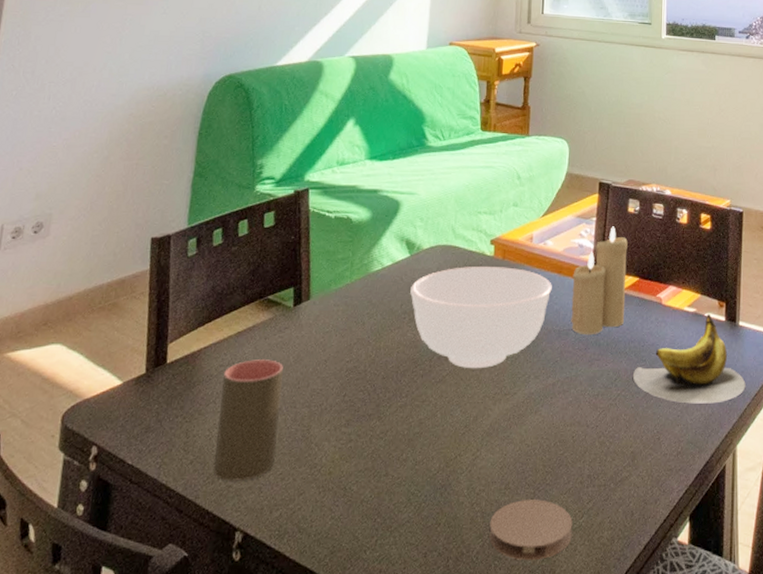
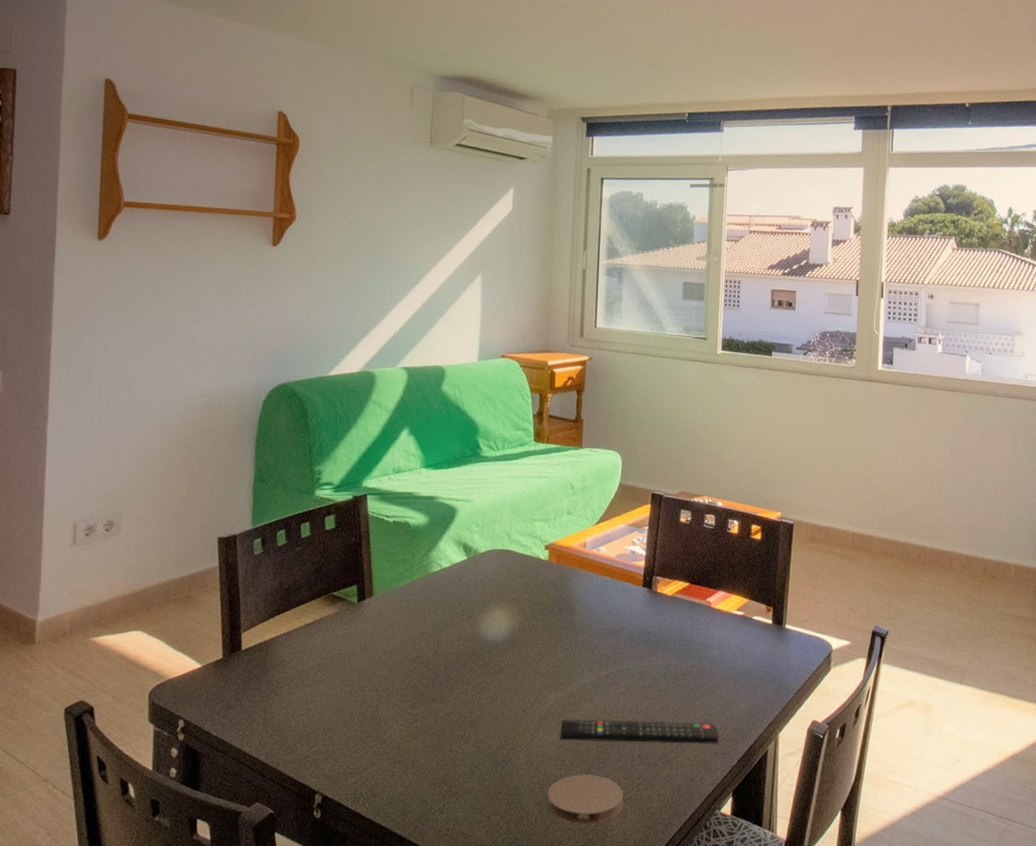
cup: present [213,358,283,481] -> none [291,647,351,752]
bowl: present [410,267,552,369] -> none [468,569,605,662]
remote control: none [503,434,674,461] -> present [559,719,719,744]
candle: present [571,226,628,335] -> none [623,535,679,634]
banana: present [632,313,746,404] -> none [681,616,790,697]

